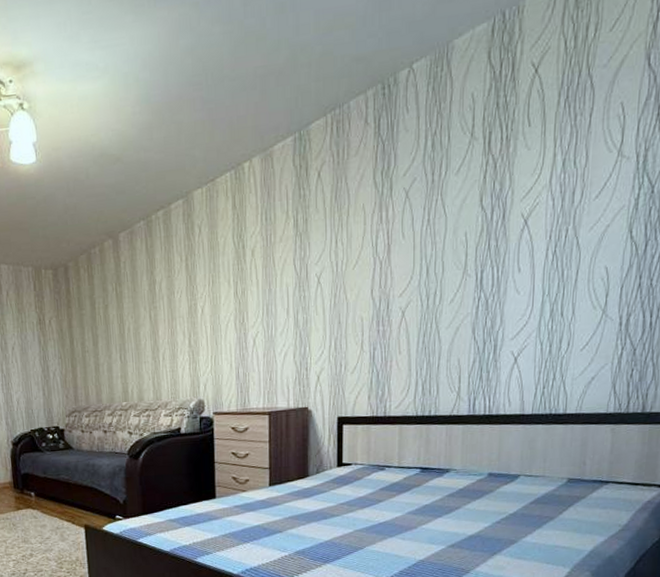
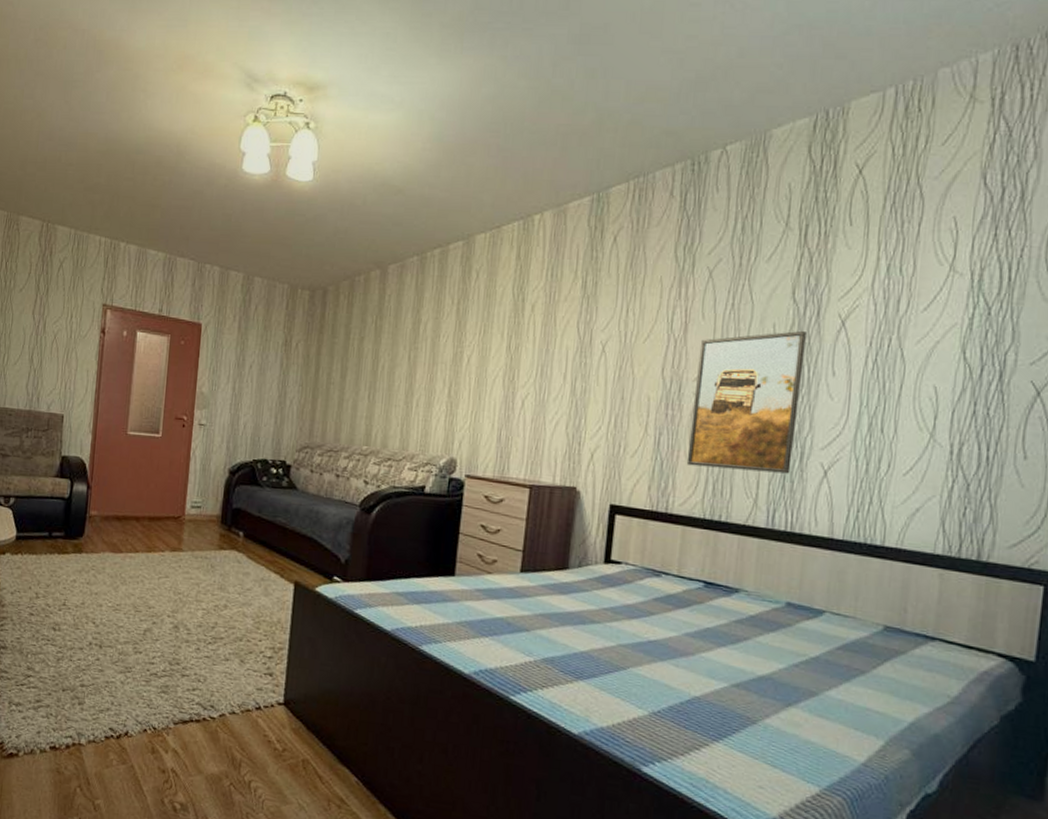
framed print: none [398,234,494,373] -> present [686,330,806,474]

